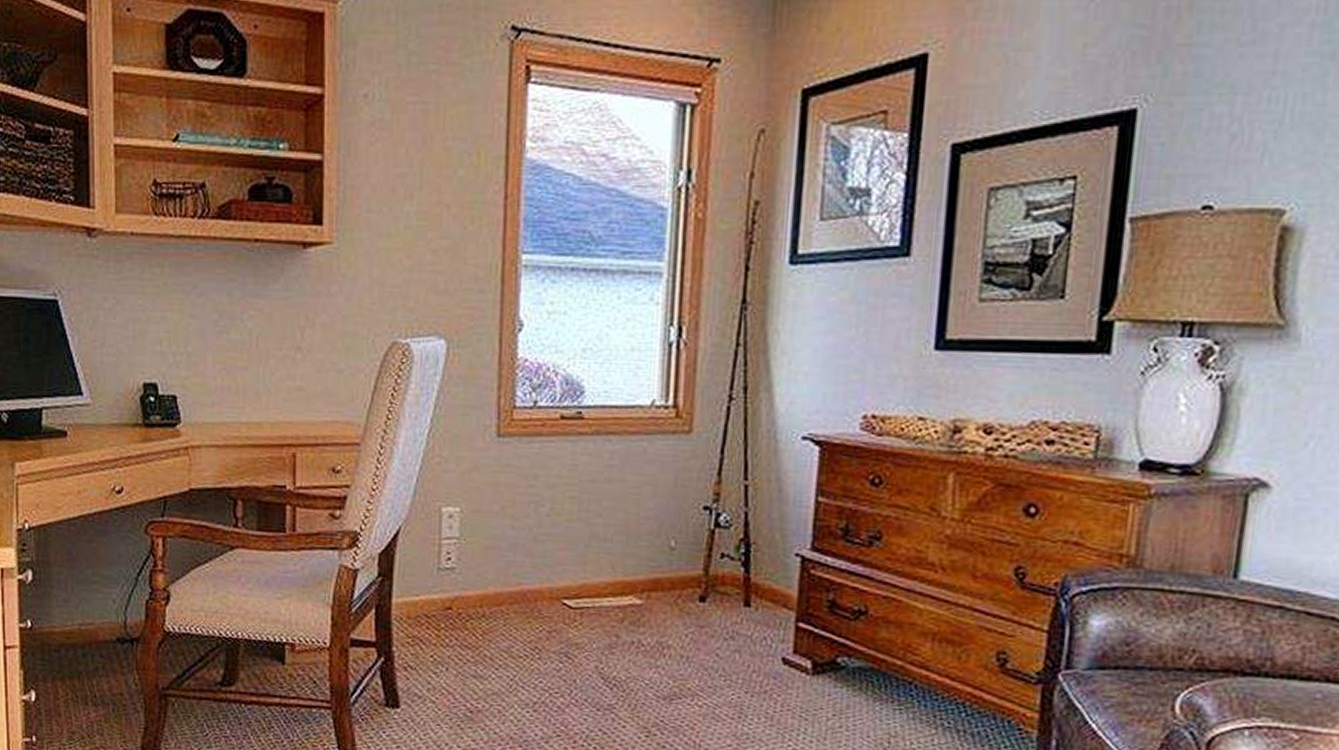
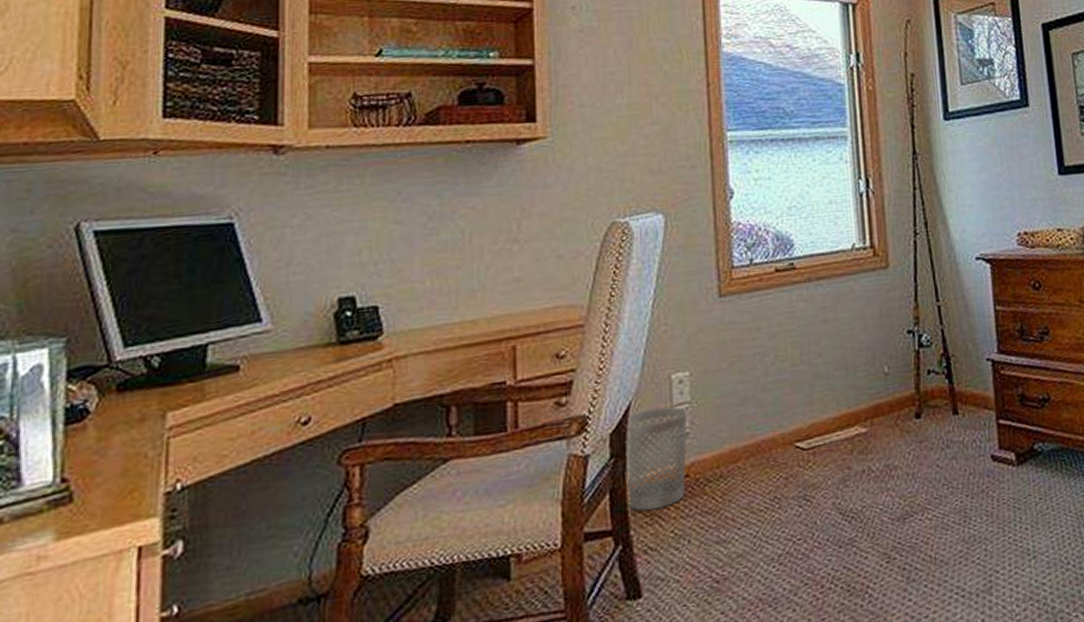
wastebasket: none [390,537,455,633] -> present [625,407,688,512]

